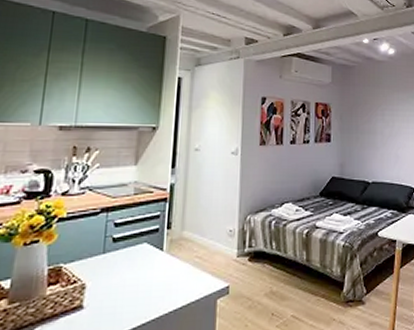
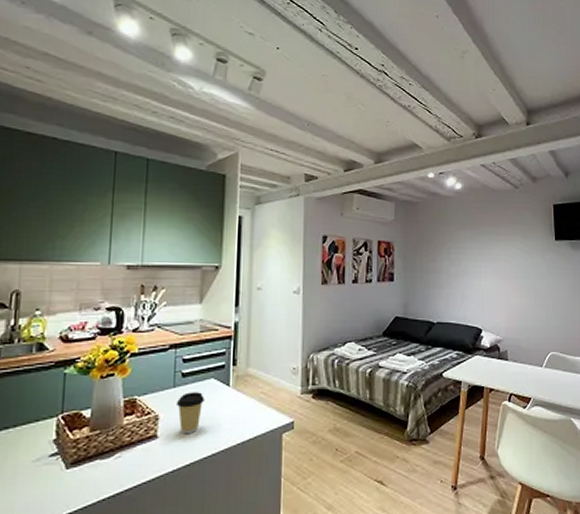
coffee cup: none [104,258,136,304] -> present [175,392,205,435]

